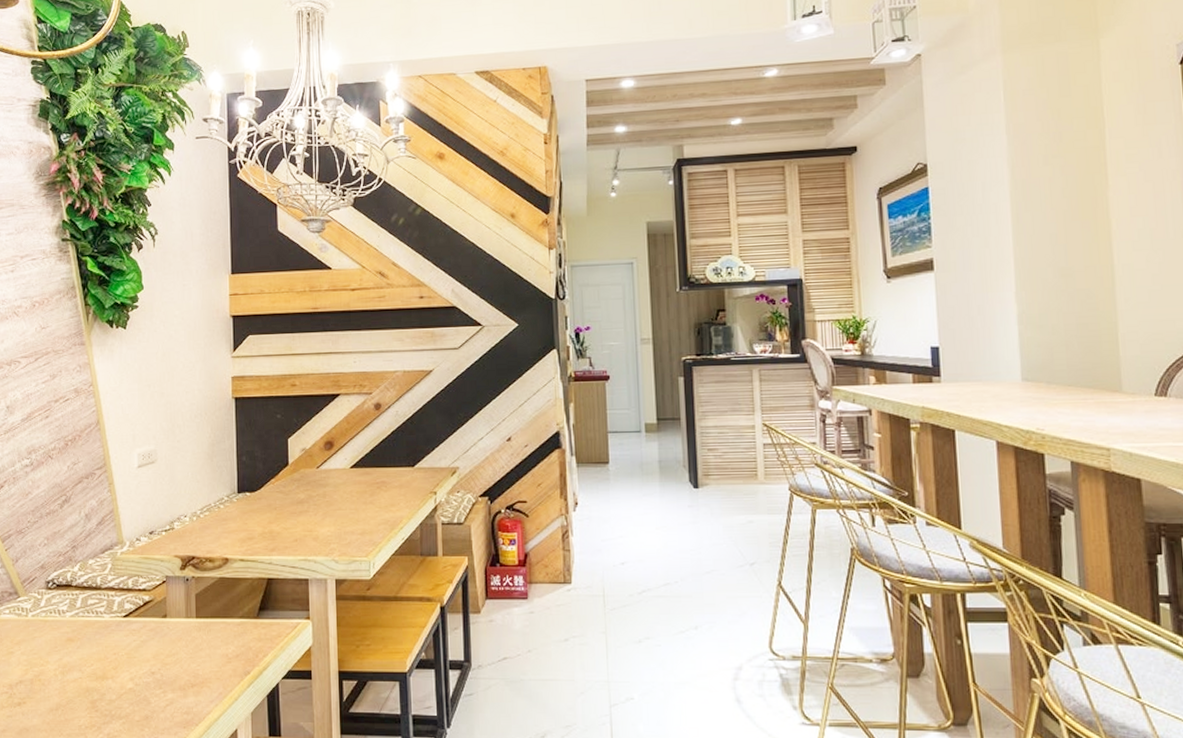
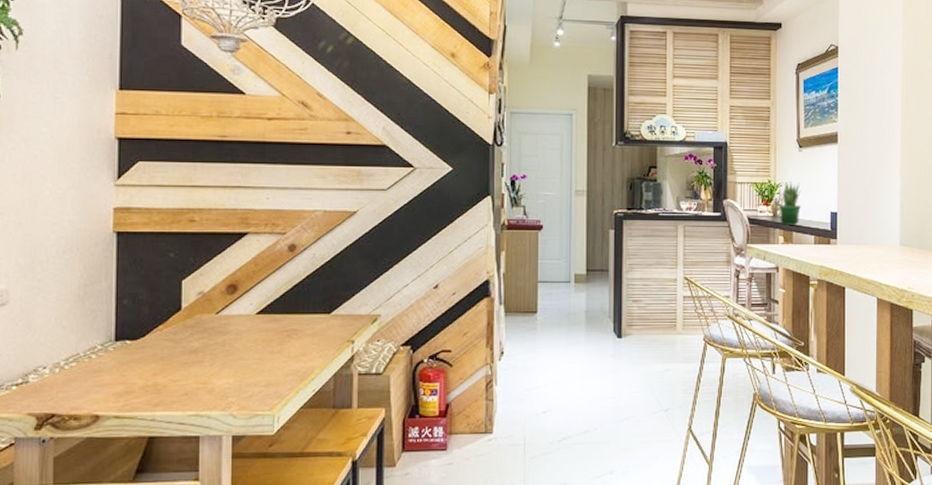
planter: none [867,316,895,364] -> present [779,181,802,225]

